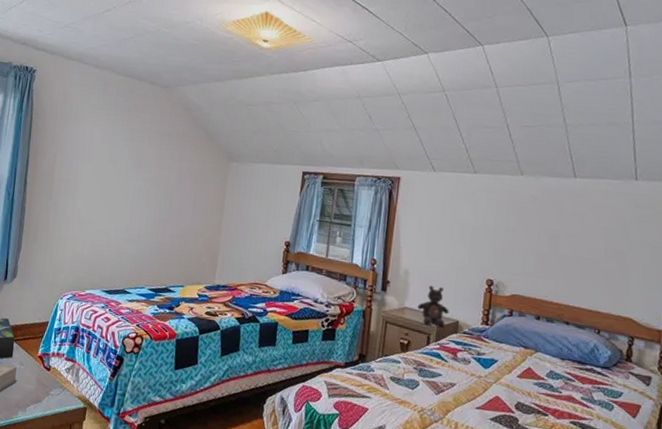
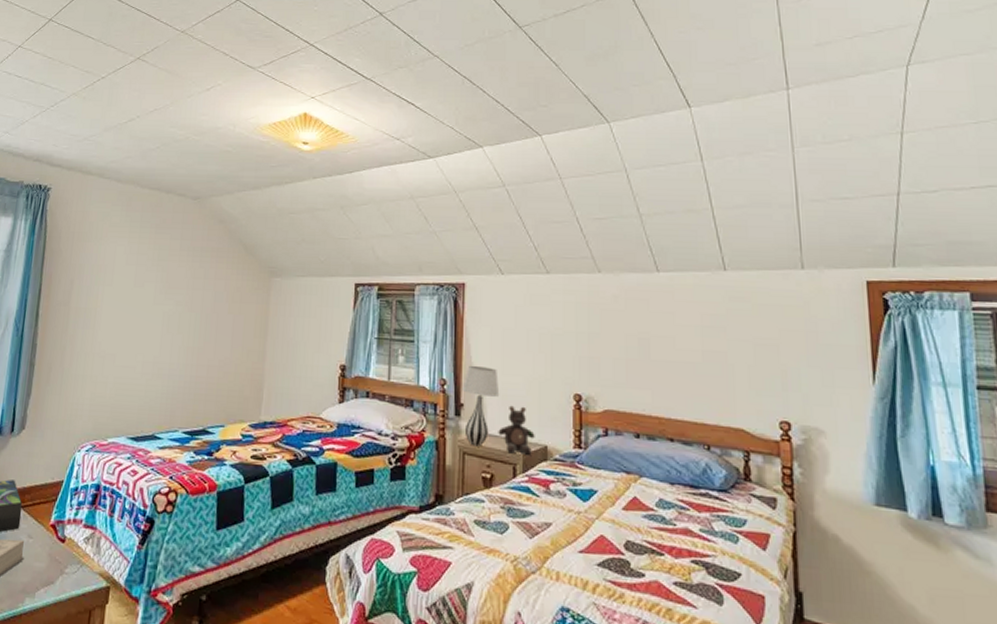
table lamp: none [388,249,422,318] -> present [462,365,500,447]

